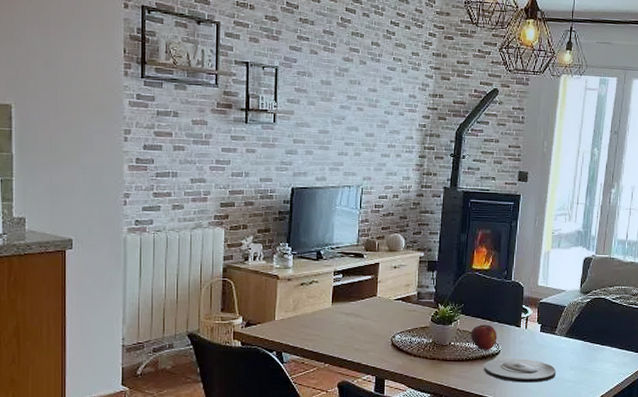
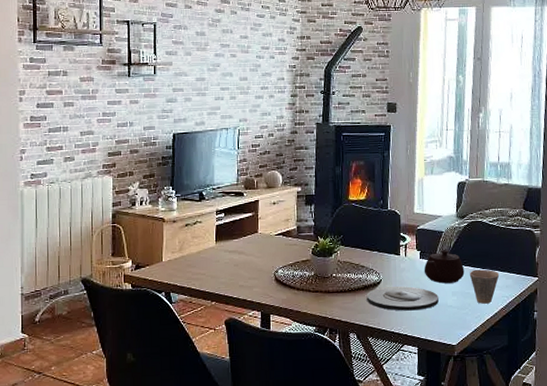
fruit: present [470,324,497,351] -> none [351,254,378,281]
teapot: none [543,323,584,358] -> present [424,249,465,284]
cup: none [588,345,618,380] -> present [469,269,500,304]

